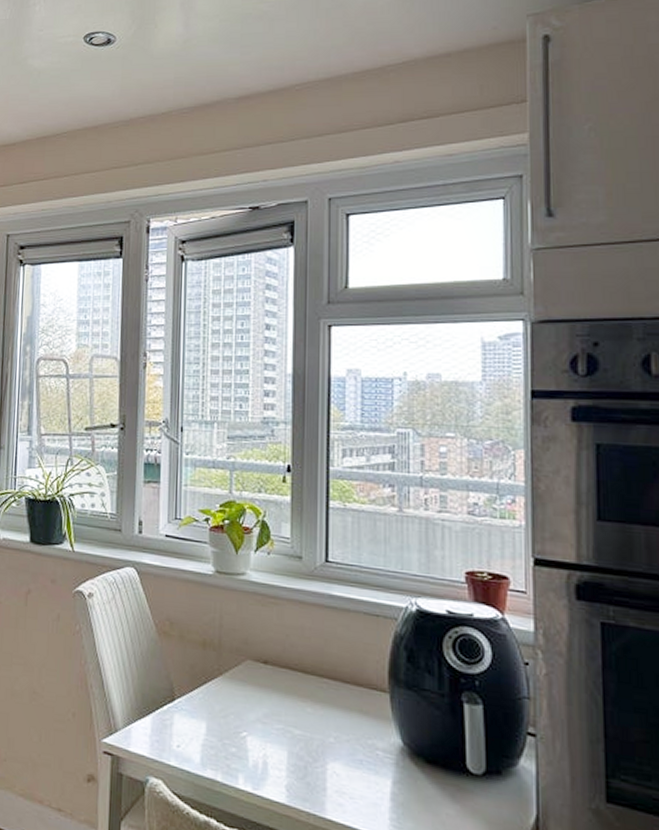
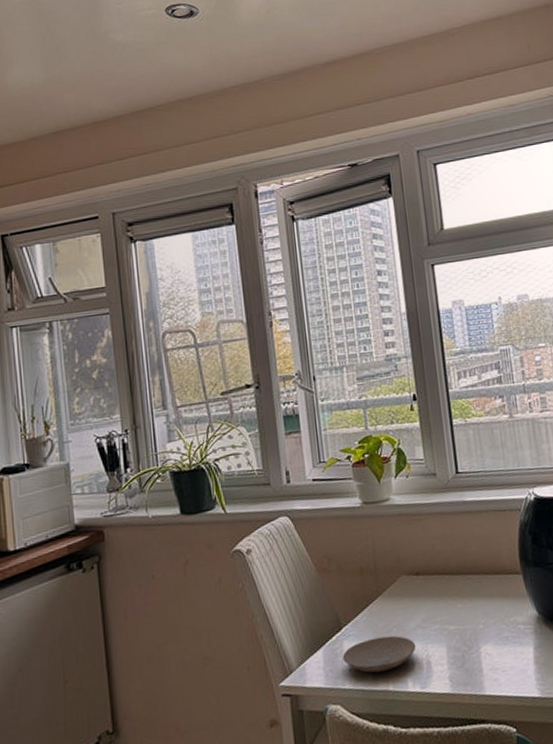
plate: none [171,719,254,759] -> present [342,635,416,673]

